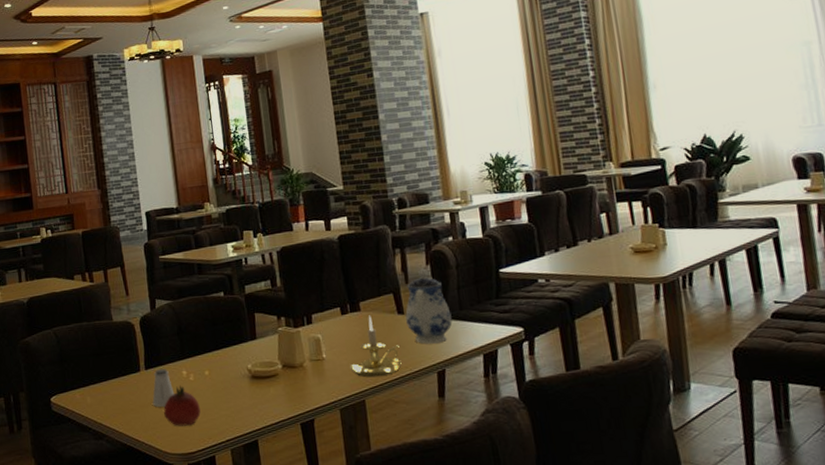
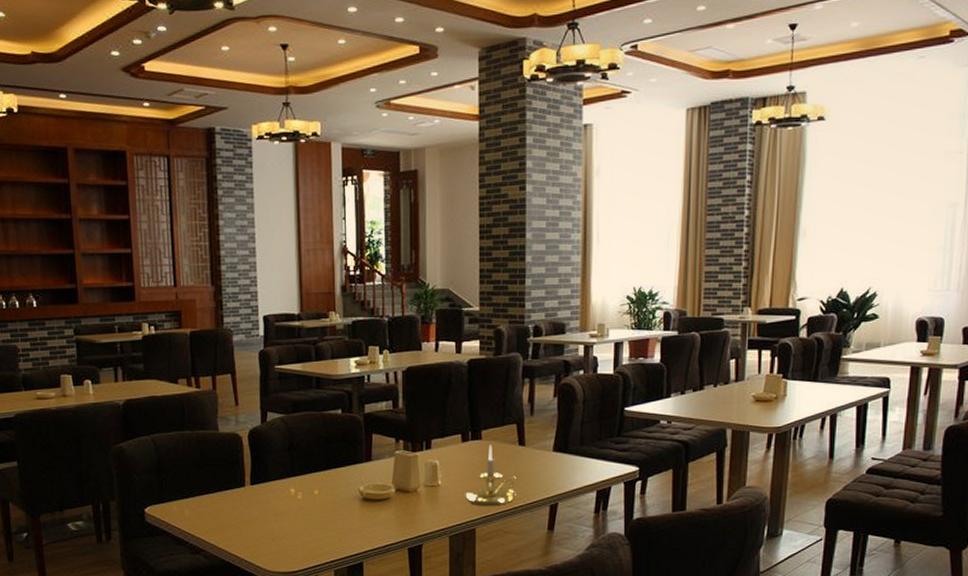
saltshaker: present [152,369,175,407] -> none [256,485,280,524]
fruit: present [164,385,201,426] -> none [267,503,306,545]
teapot: present [405,268,452,344] -> none [526,400,571,477]

